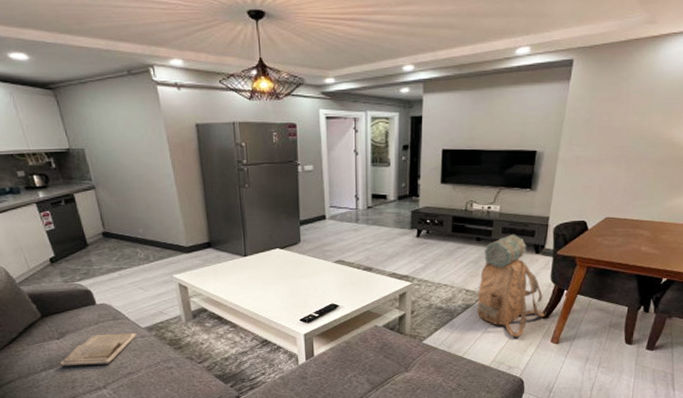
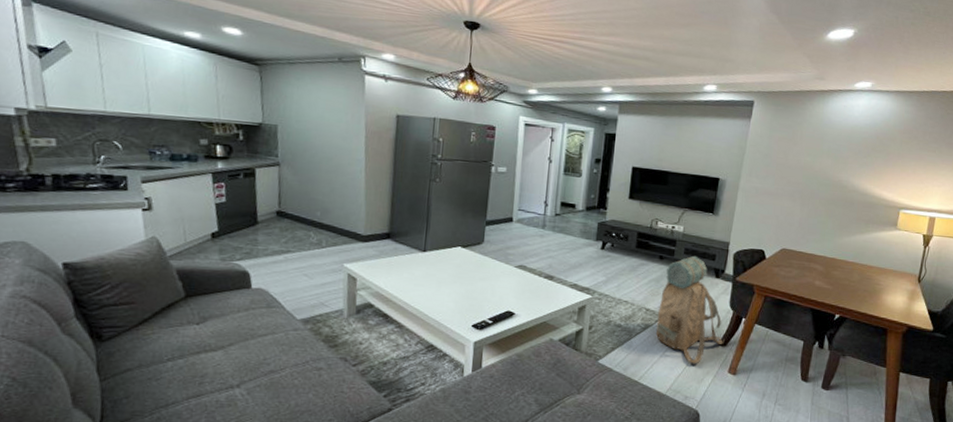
book: present [59,333,137,367] -> none [192,323,290,359]

